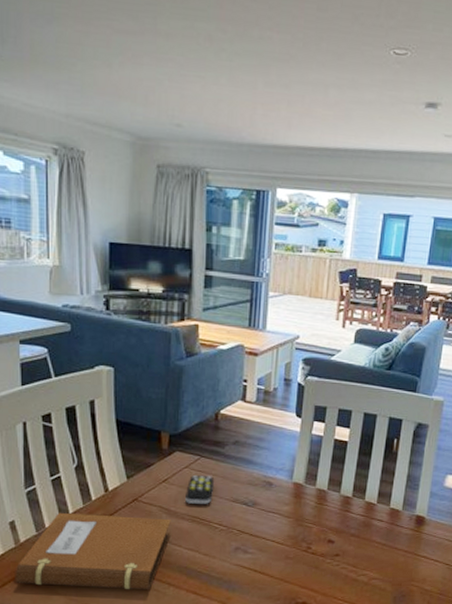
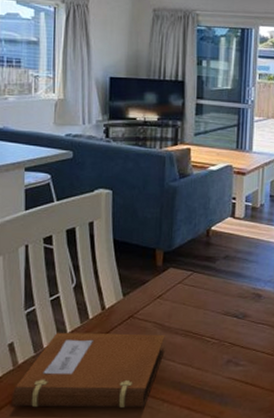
remote control: present [185,475,215,504] -> none [179,290,207,318]

